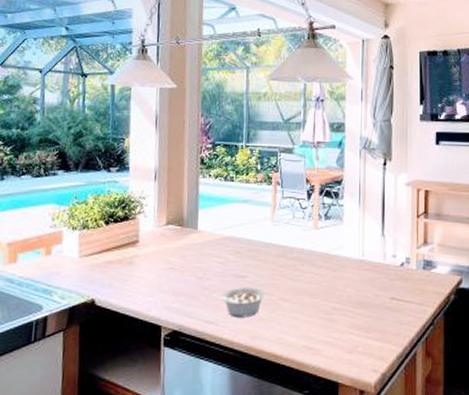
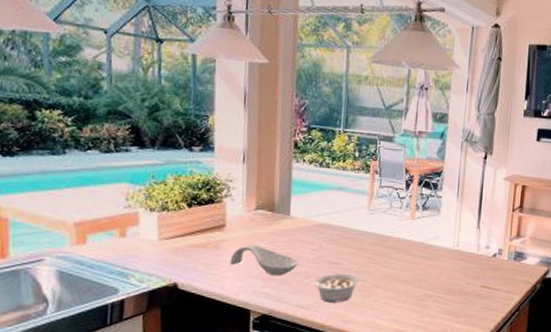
spoon rest: none [142,260,206,290] -> present [230,245,298,275]

